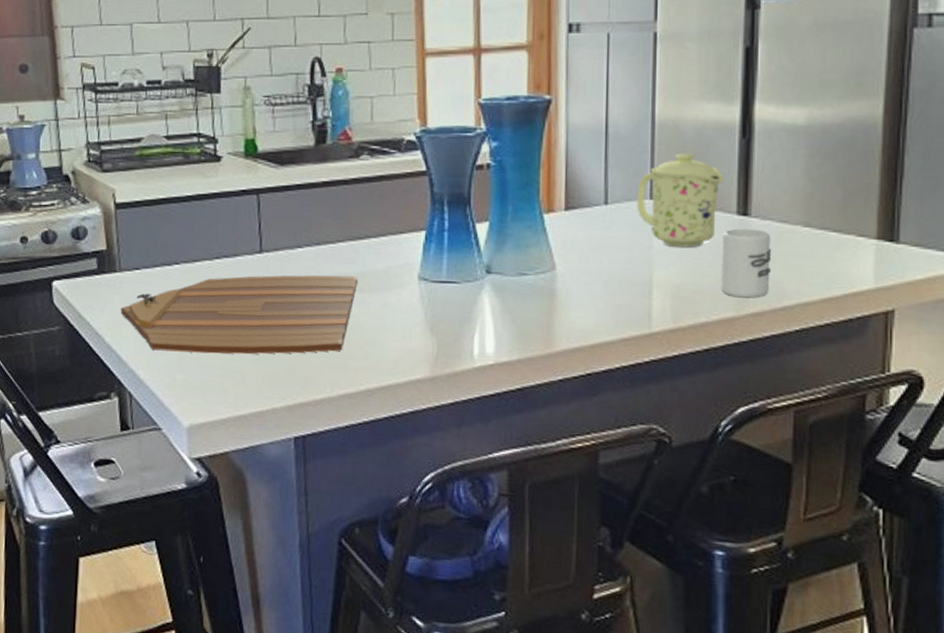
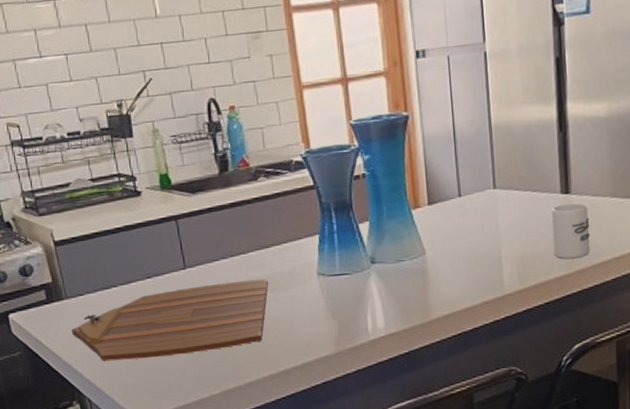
mug: present [636,153,724,247] -> none [483,148,549,225]

